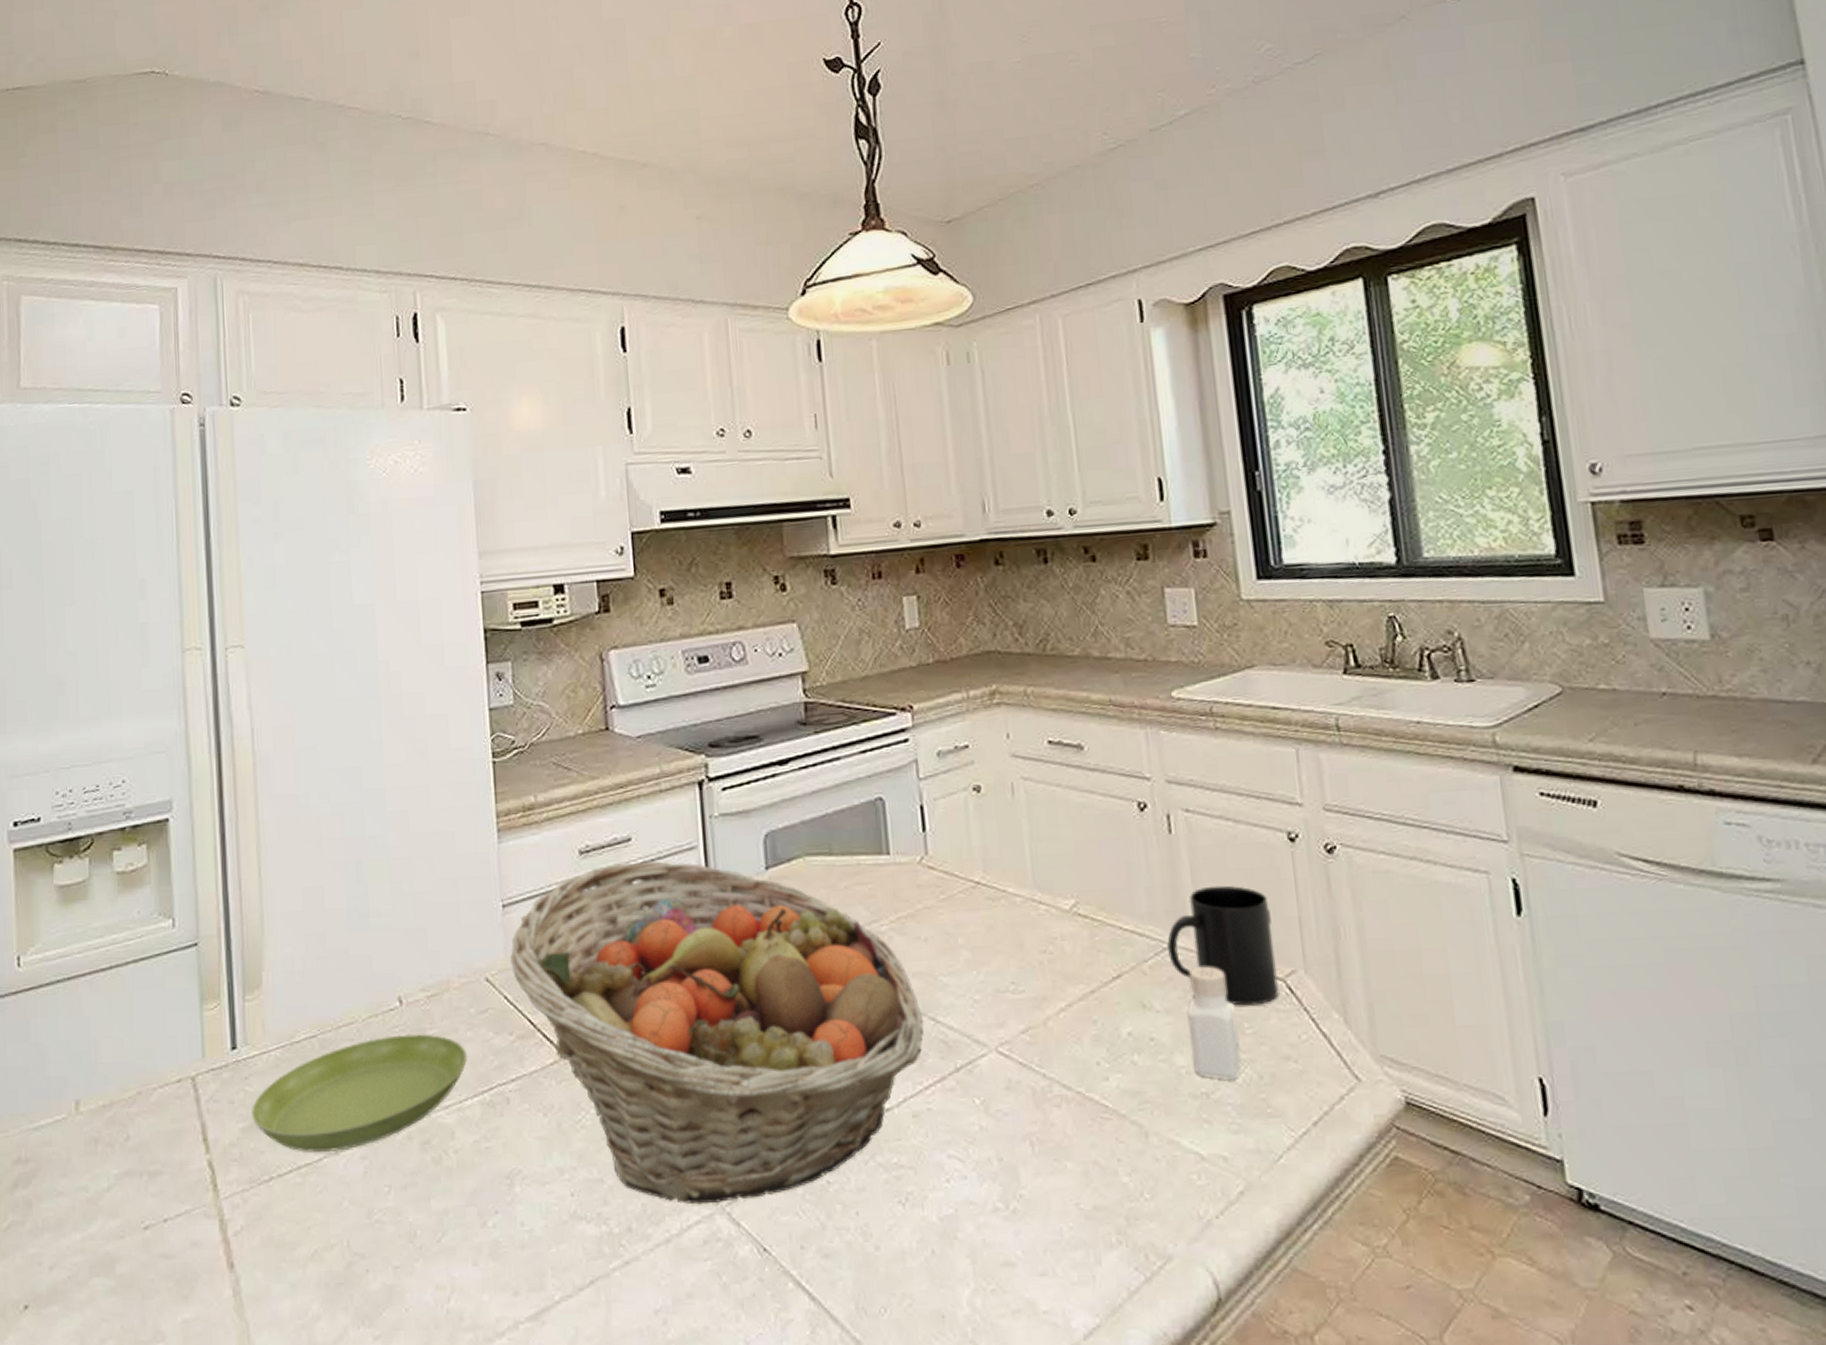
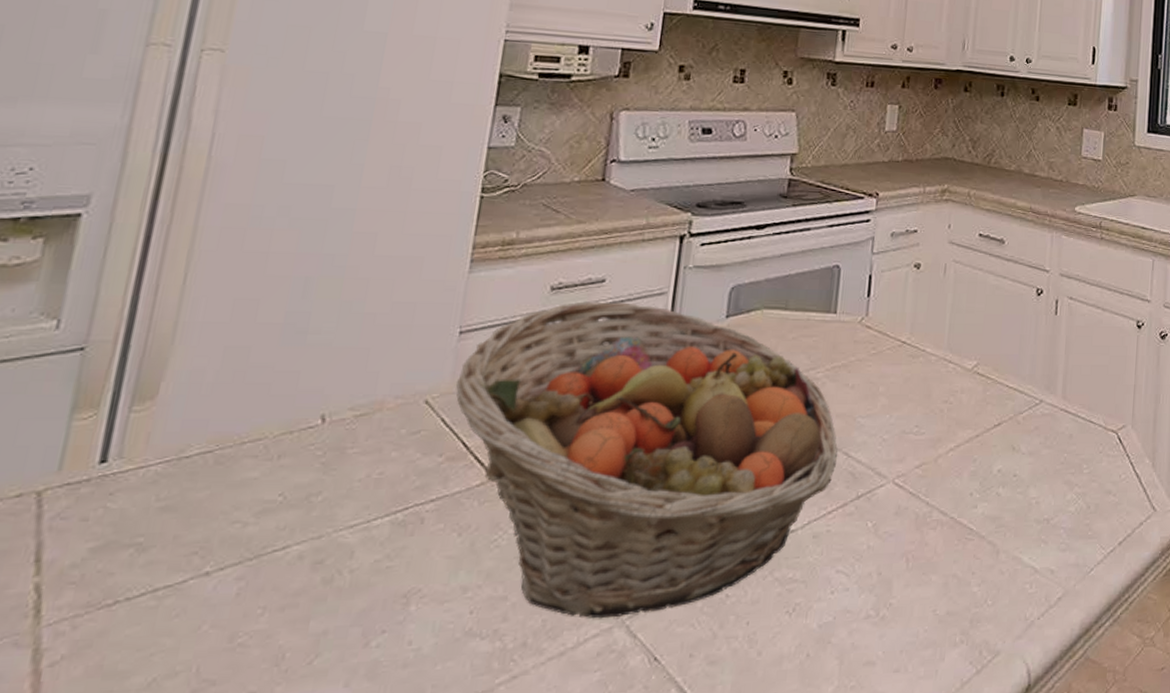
saucer: present [250,1034,467,1153] -> none [107,453,387,574]
mug: present [1167,885,1279,1006] -> none [1038,357,1116,451]
pepper shaker: present [1187,966,1241,1081] -> none [1042,419,1079,510]

